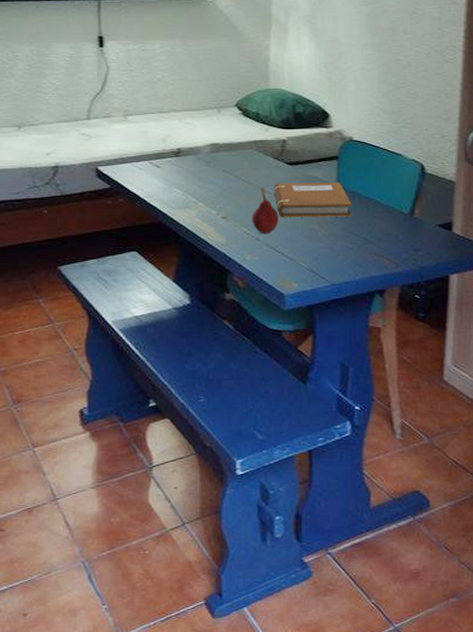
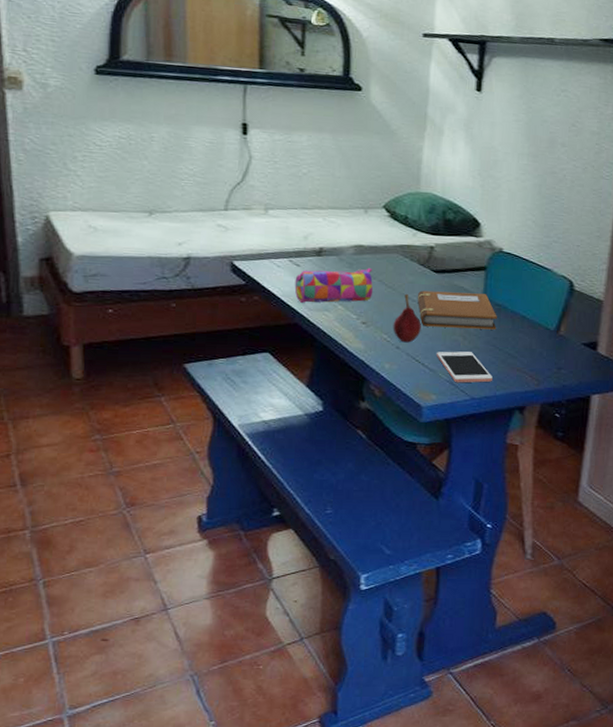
pencil case: none [156,164,231,202] -> present [294,267,374,303]
cell phone: none [294,239,351,270] -> present [436,351,493,383]

